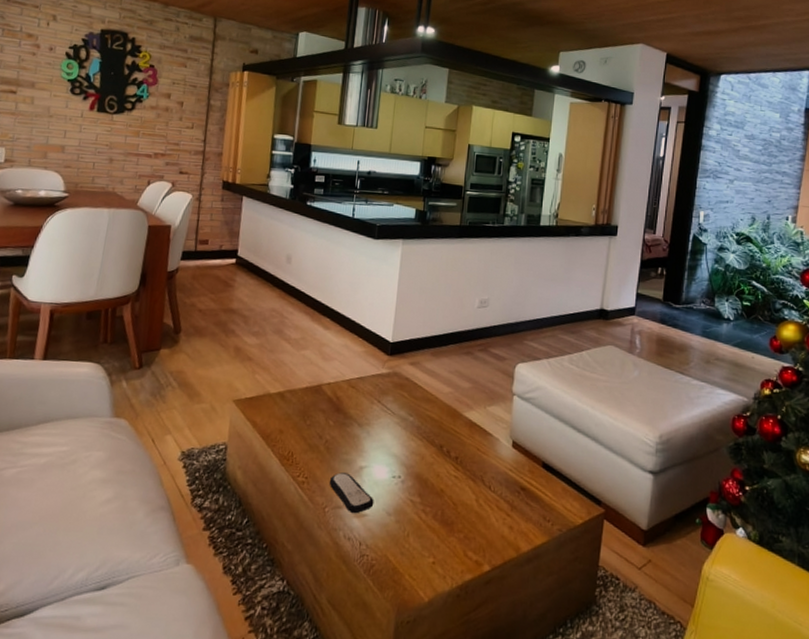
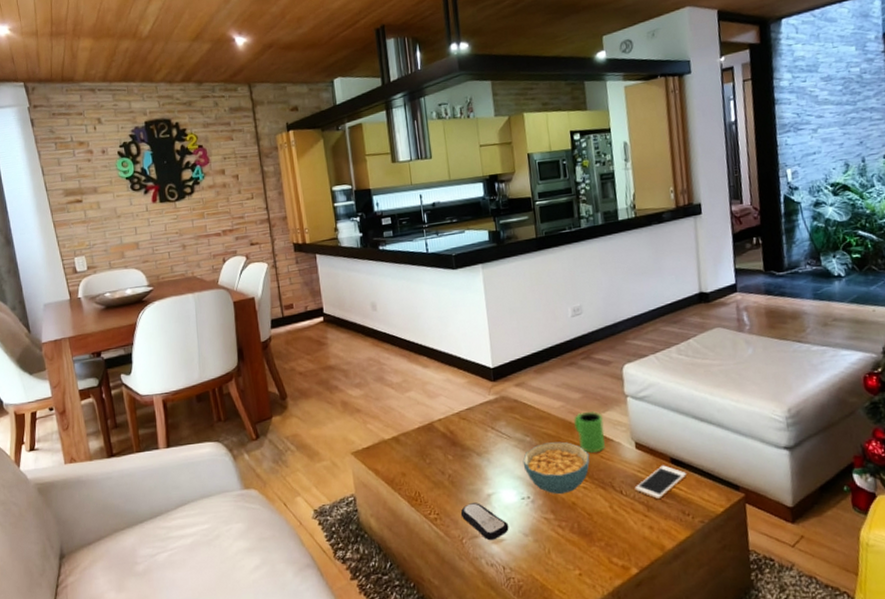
cereal bowl: none [401,426,467,480] -> present [522,441,590,495]
mug: none [458,402,488,445] -> present [574,410,605,454]
cell phone: none [503,468,556,502] -> present [634,465,687,500]

